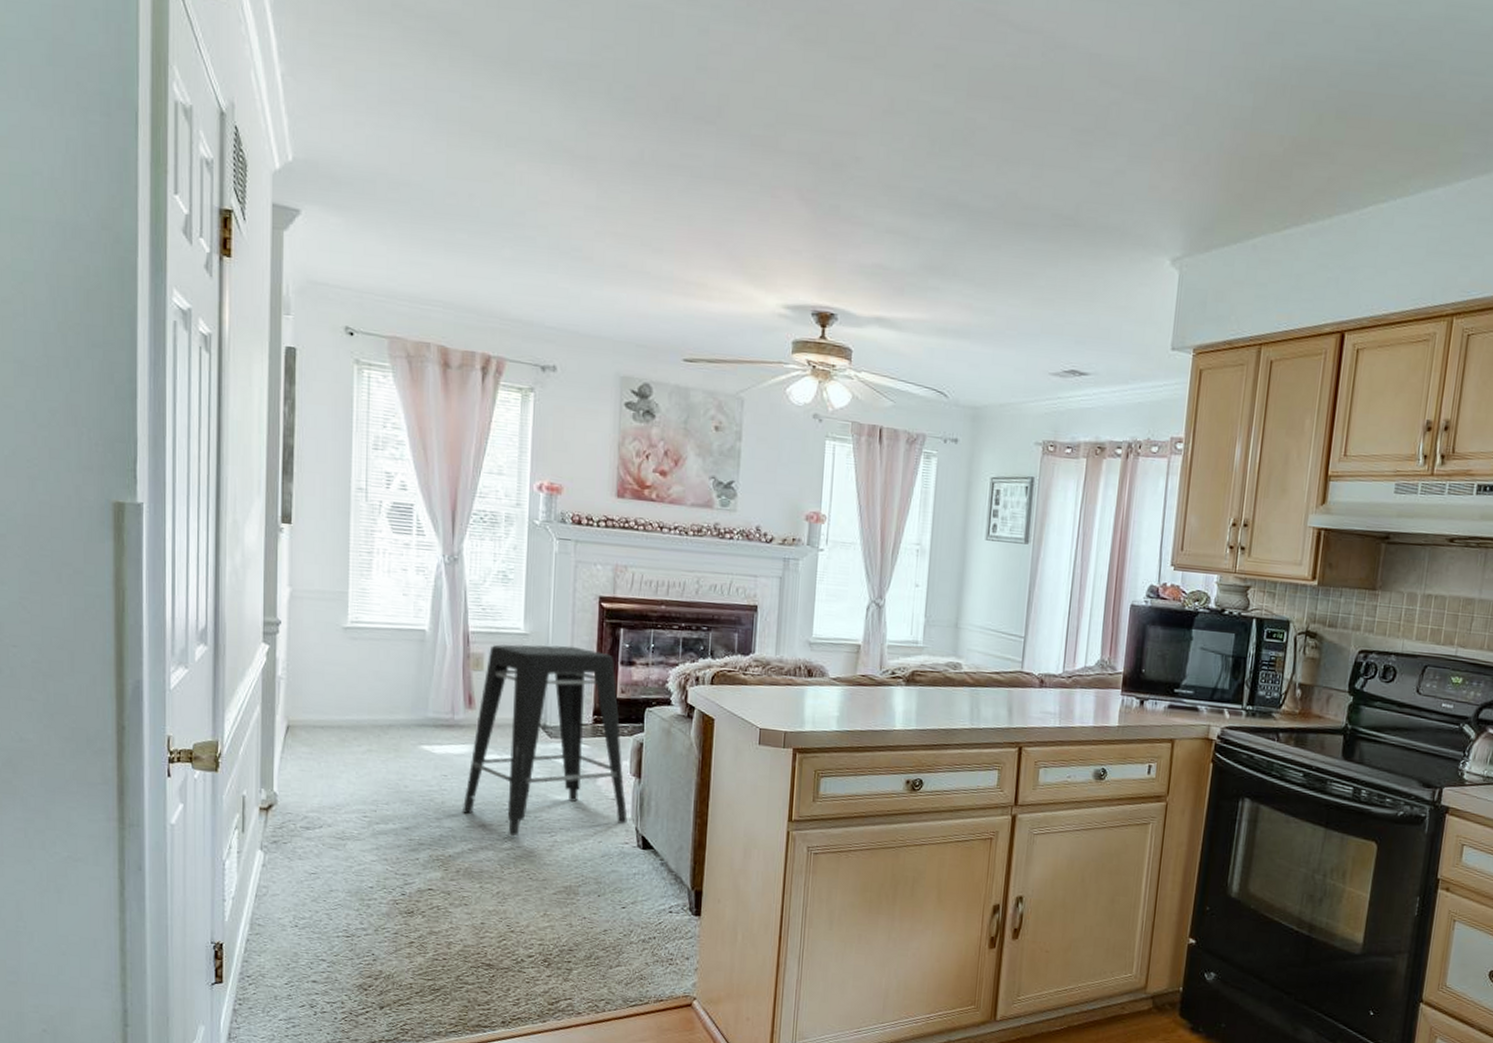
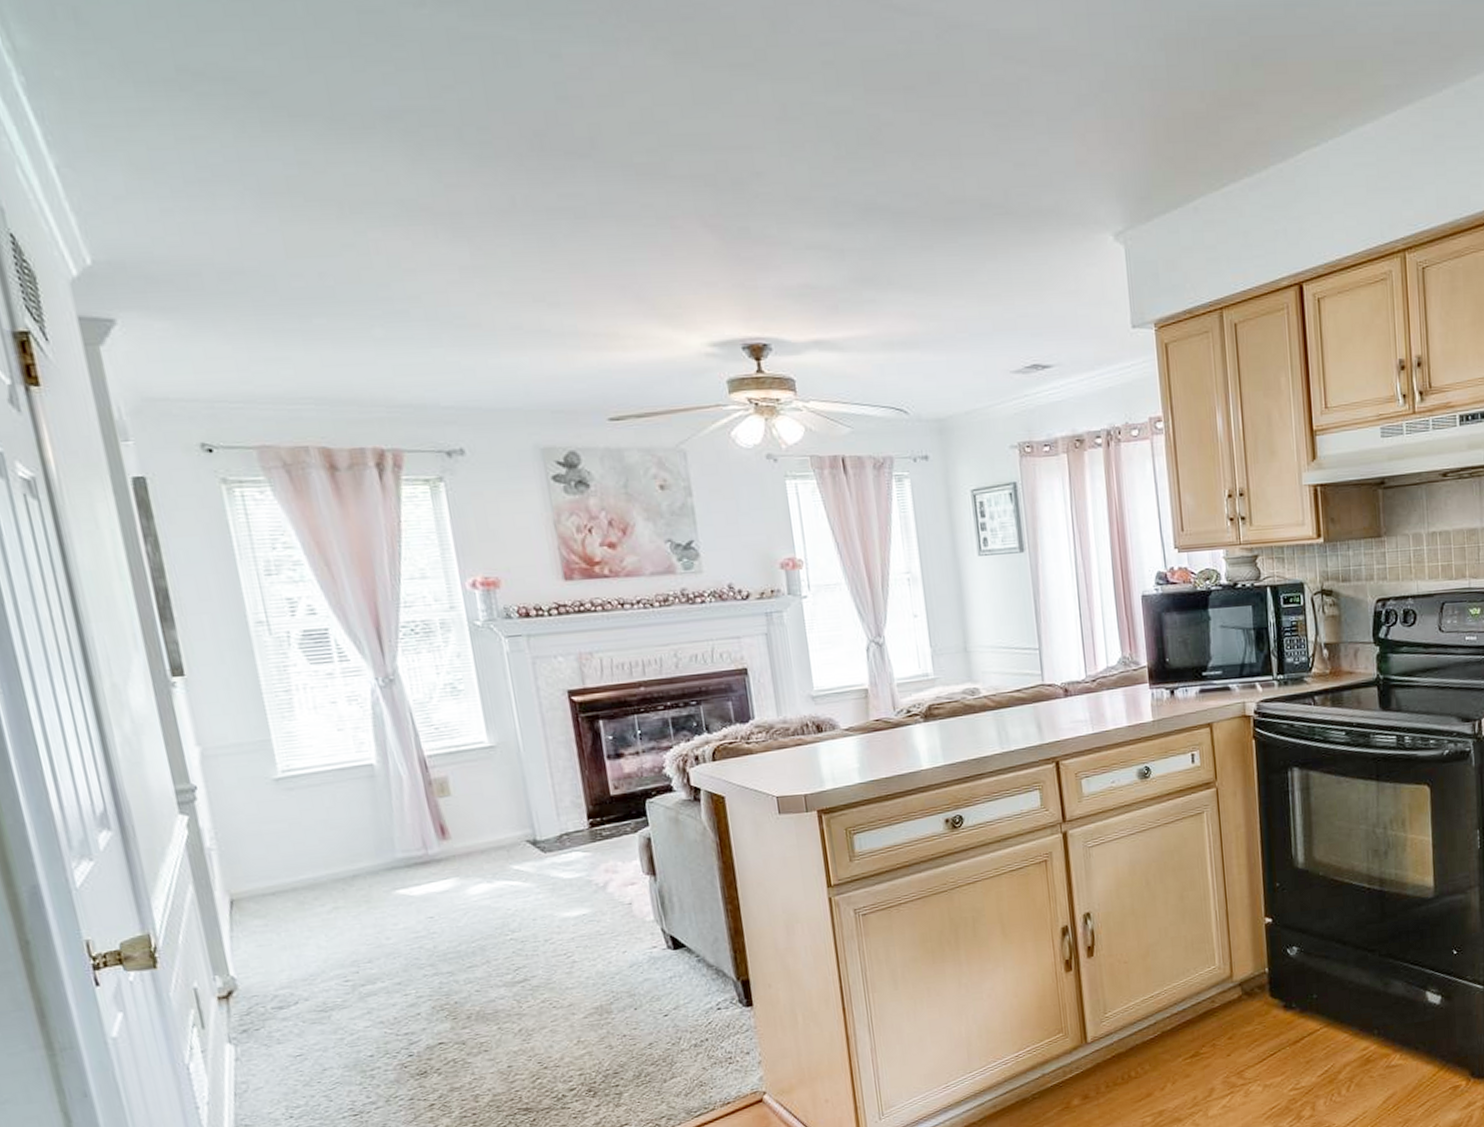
stool: present [463,644,628,837] -> none [453,749,651,967]

